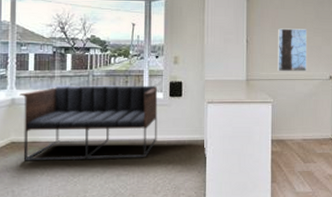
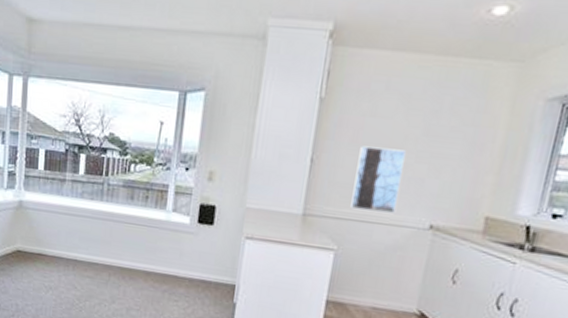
sofa: present [19,85,158,160] -> none [27,191,184,294]

